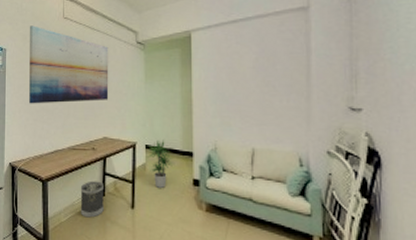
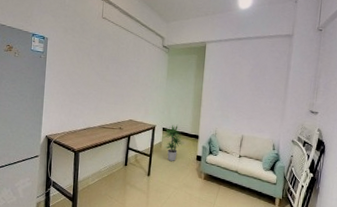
wall art: present [29,25,109,104] -> none [67,20,140,91]
wastebasket: present [80,181,104,218] -> none [105,153,127,182]

